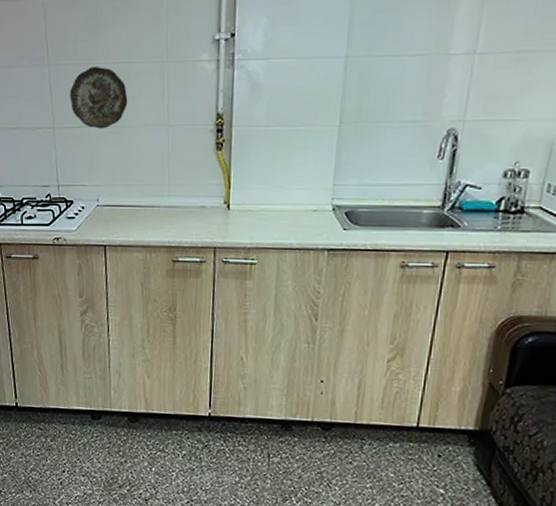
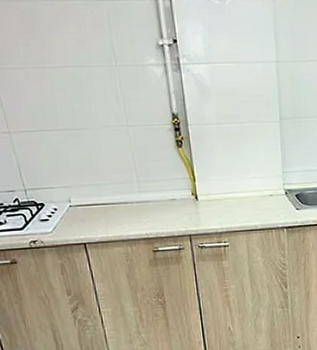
decorative plate: present [69,67,128,129] -> none [20,71,84,132]

